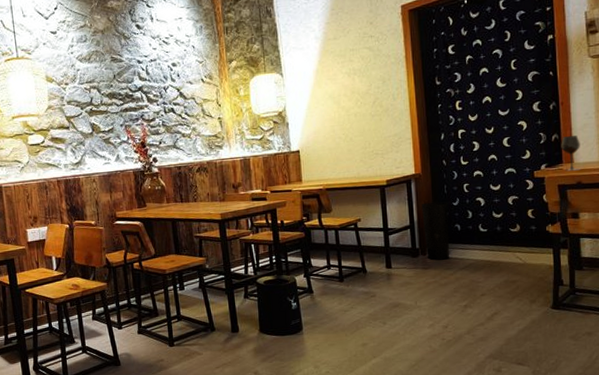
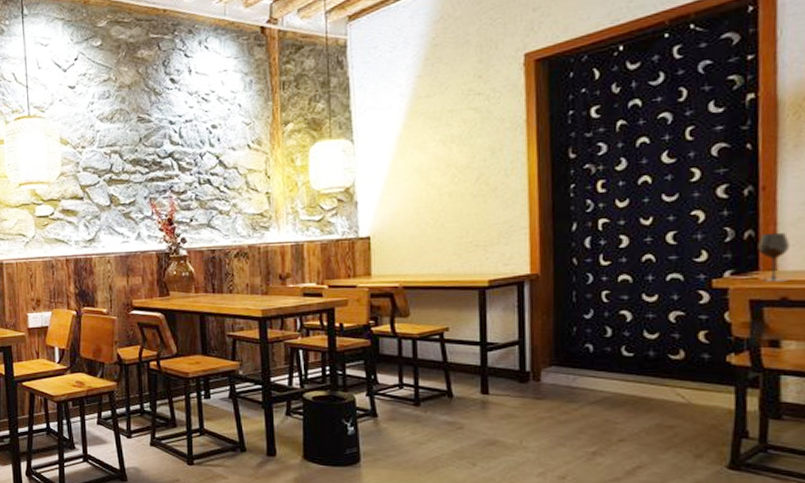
umbrella stand: present [422,201,450,260] -> none [537,312,578,389]

